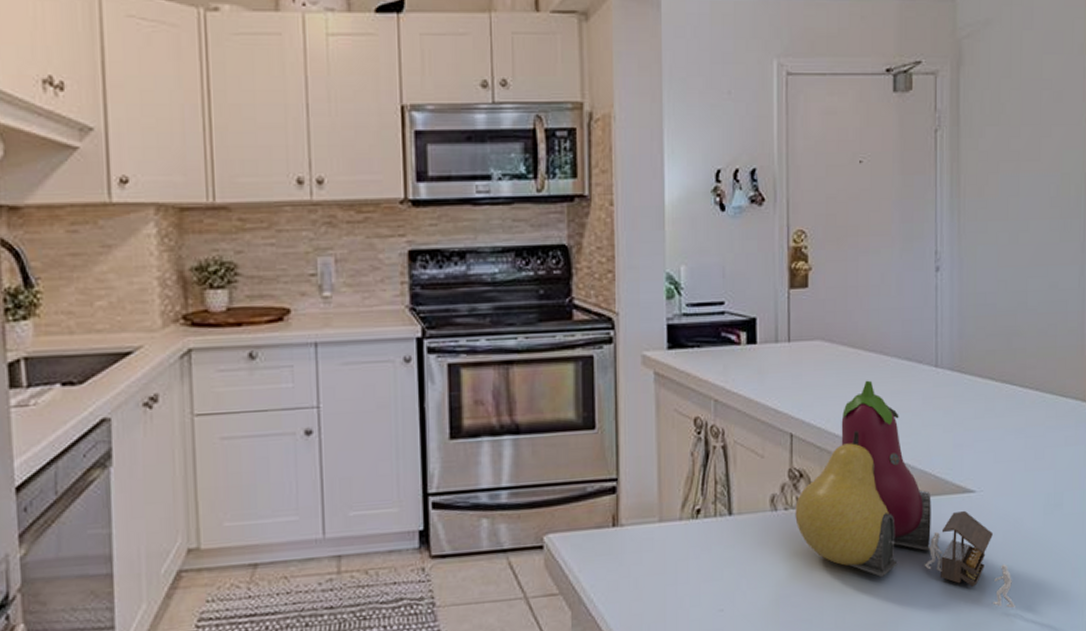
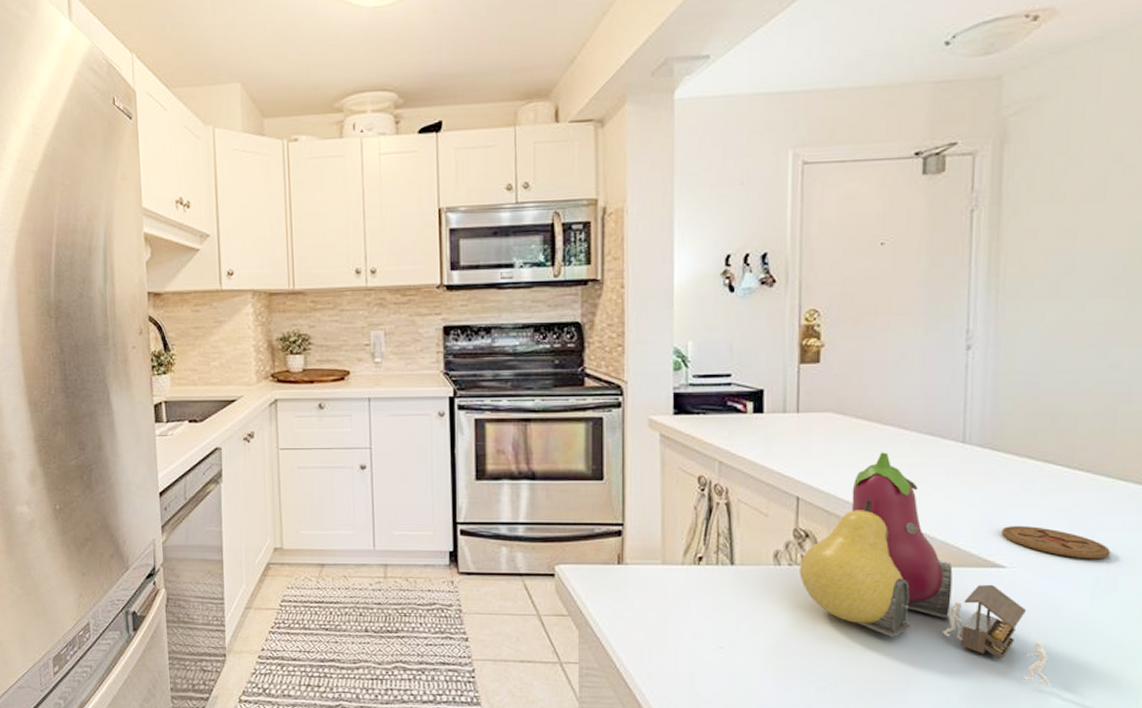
coaster: none [971,448,1057,477] -> present [1002,526,1110,559]

